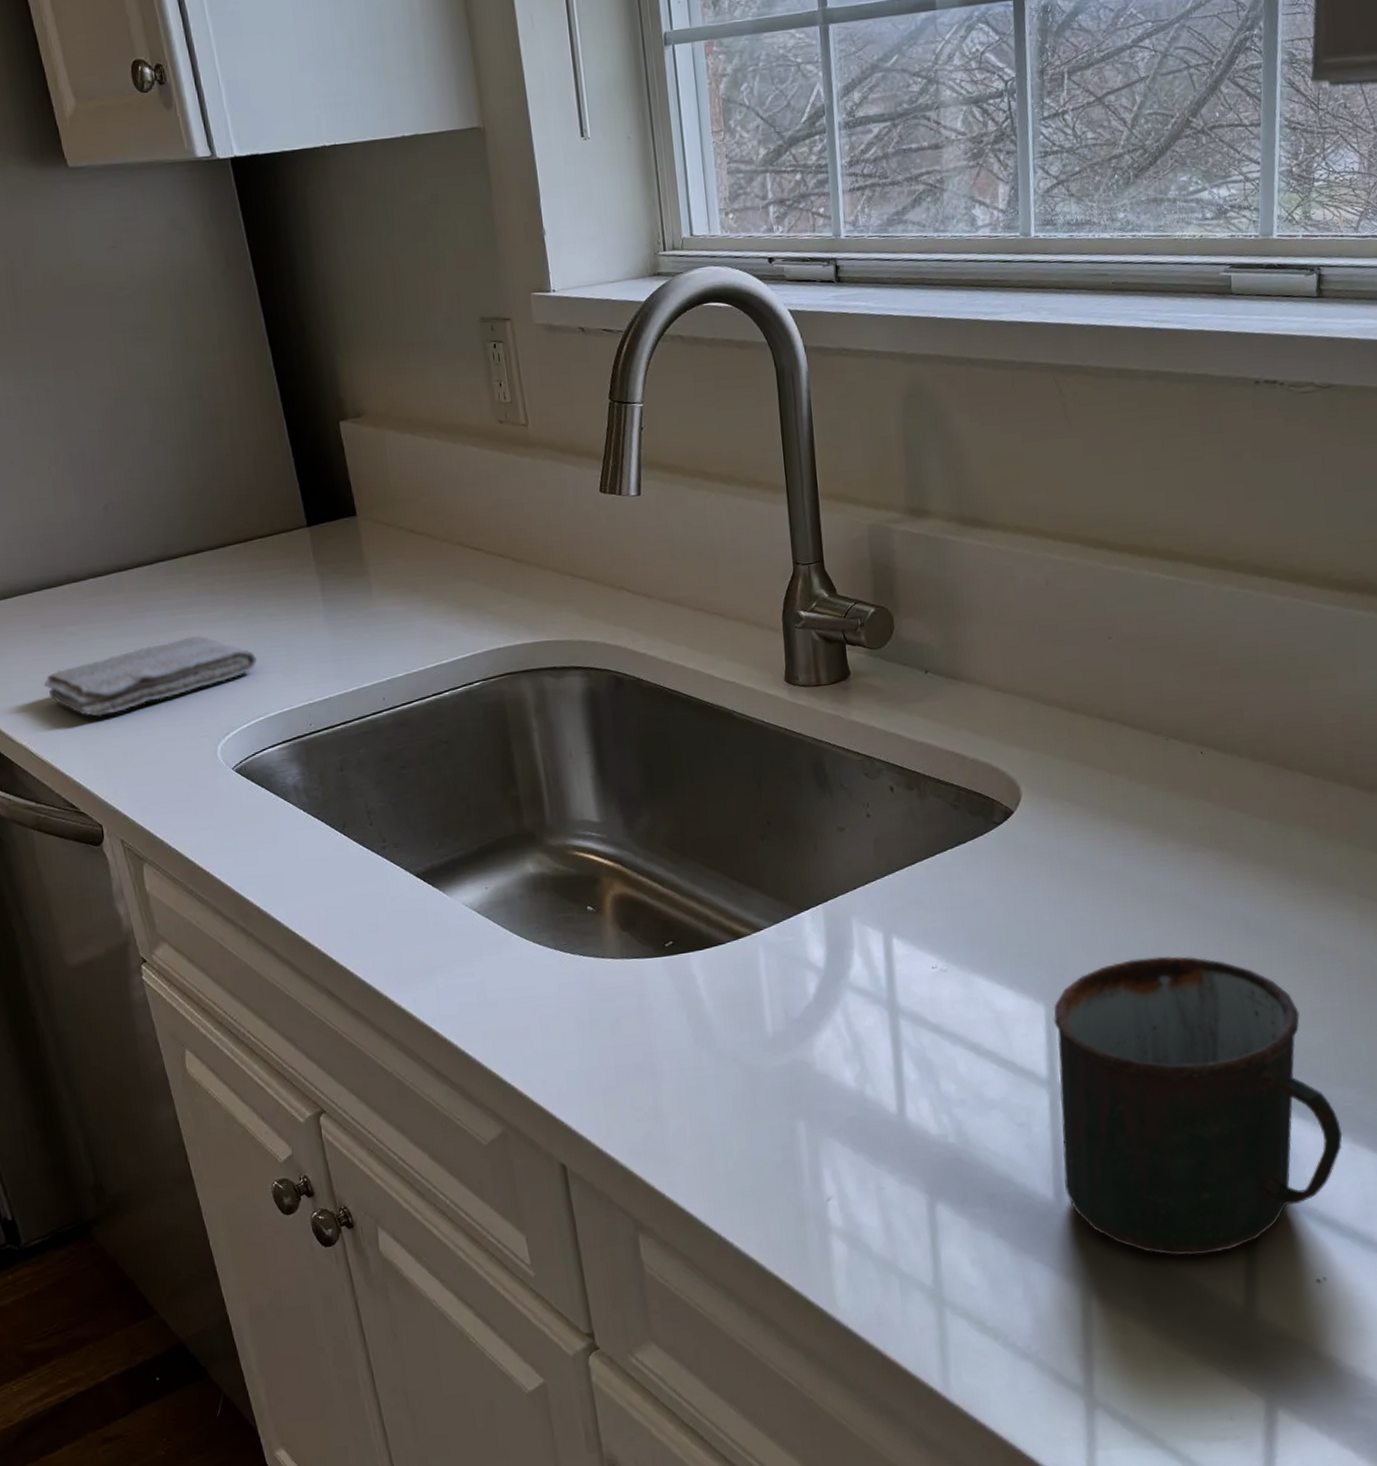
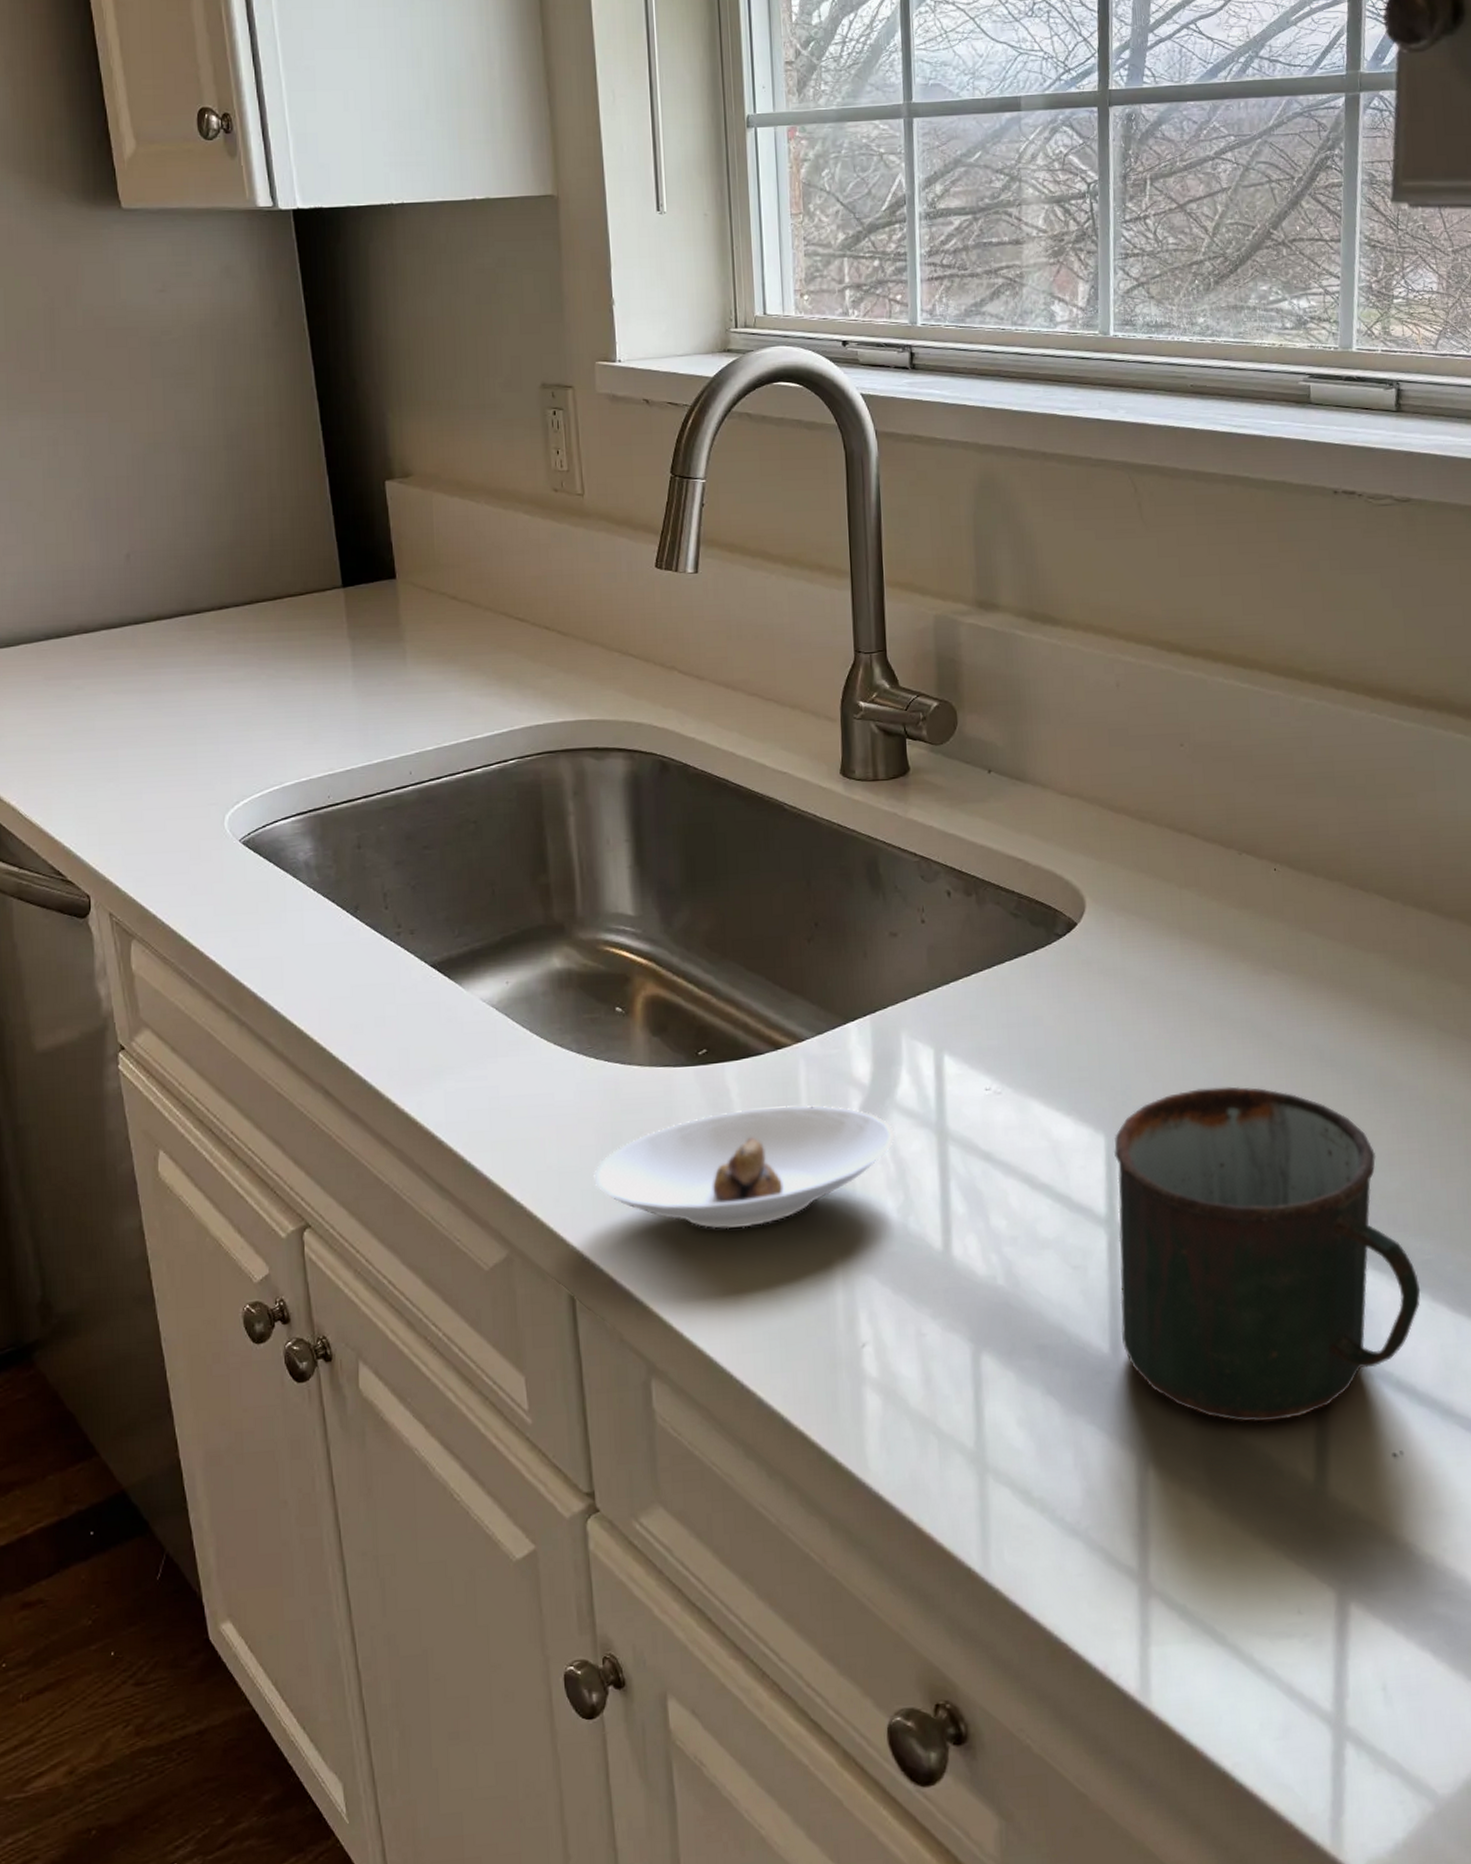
washcloth: present [43,635,258,717] -> none [40,695,277,778]
saucer: none [576,988,850,1102] -> present [594,1105,896,1230]

